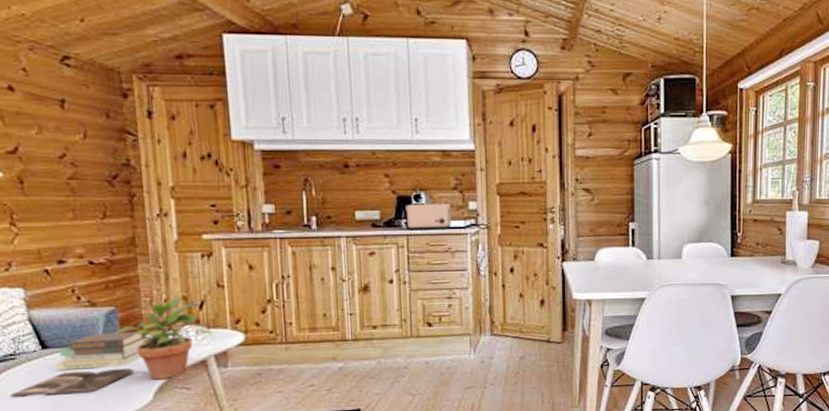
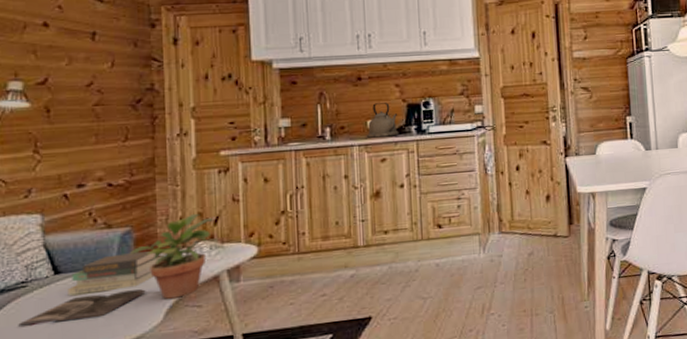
kettle: none [353,193,388,231] -> present [366,102,399,139]
toaster: present [405,204,452,230] -> none [415,108,459,136]

